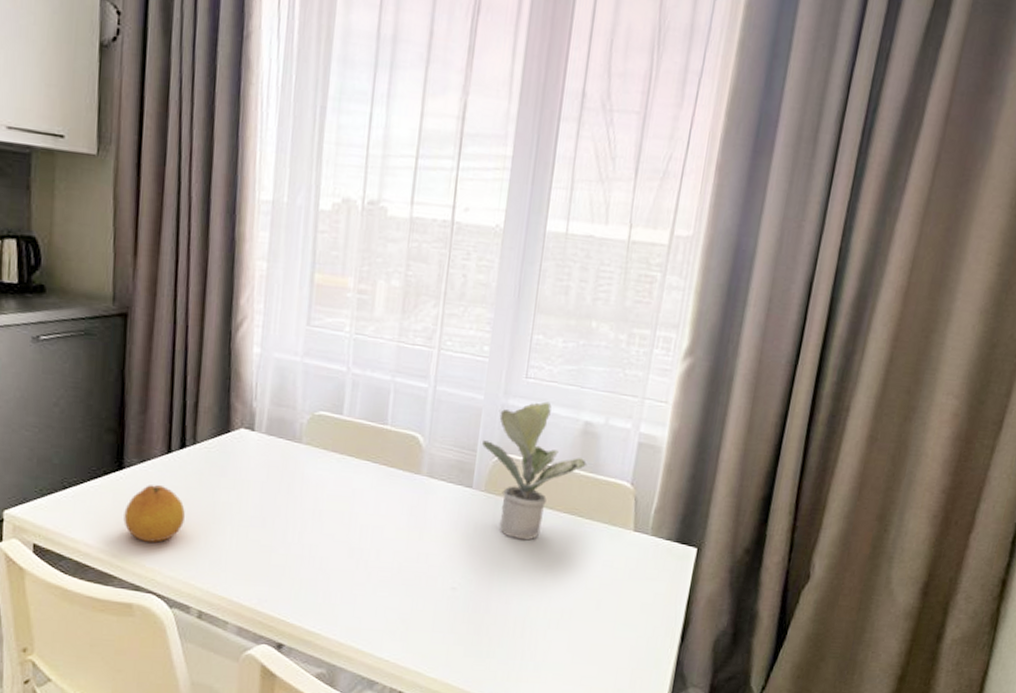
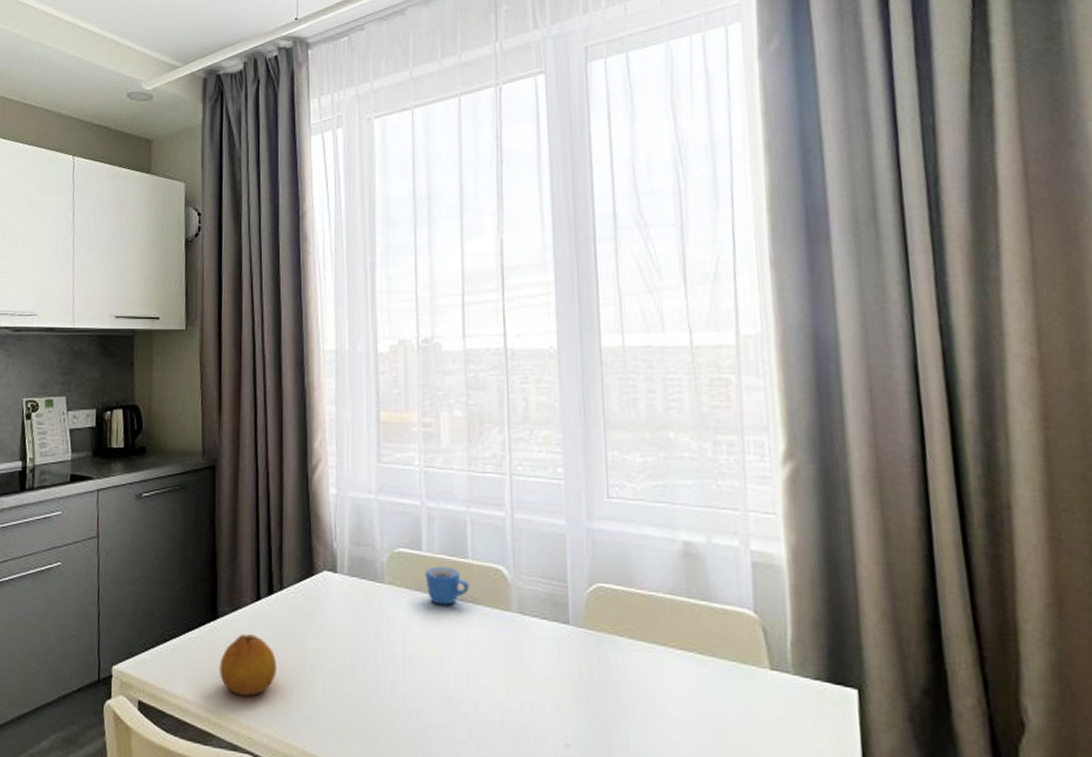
mug: none [343,430,385,467] -> present [425,566,469,606]
potted plant: present [482,401,588,541] -> none [572,522,697,685]

